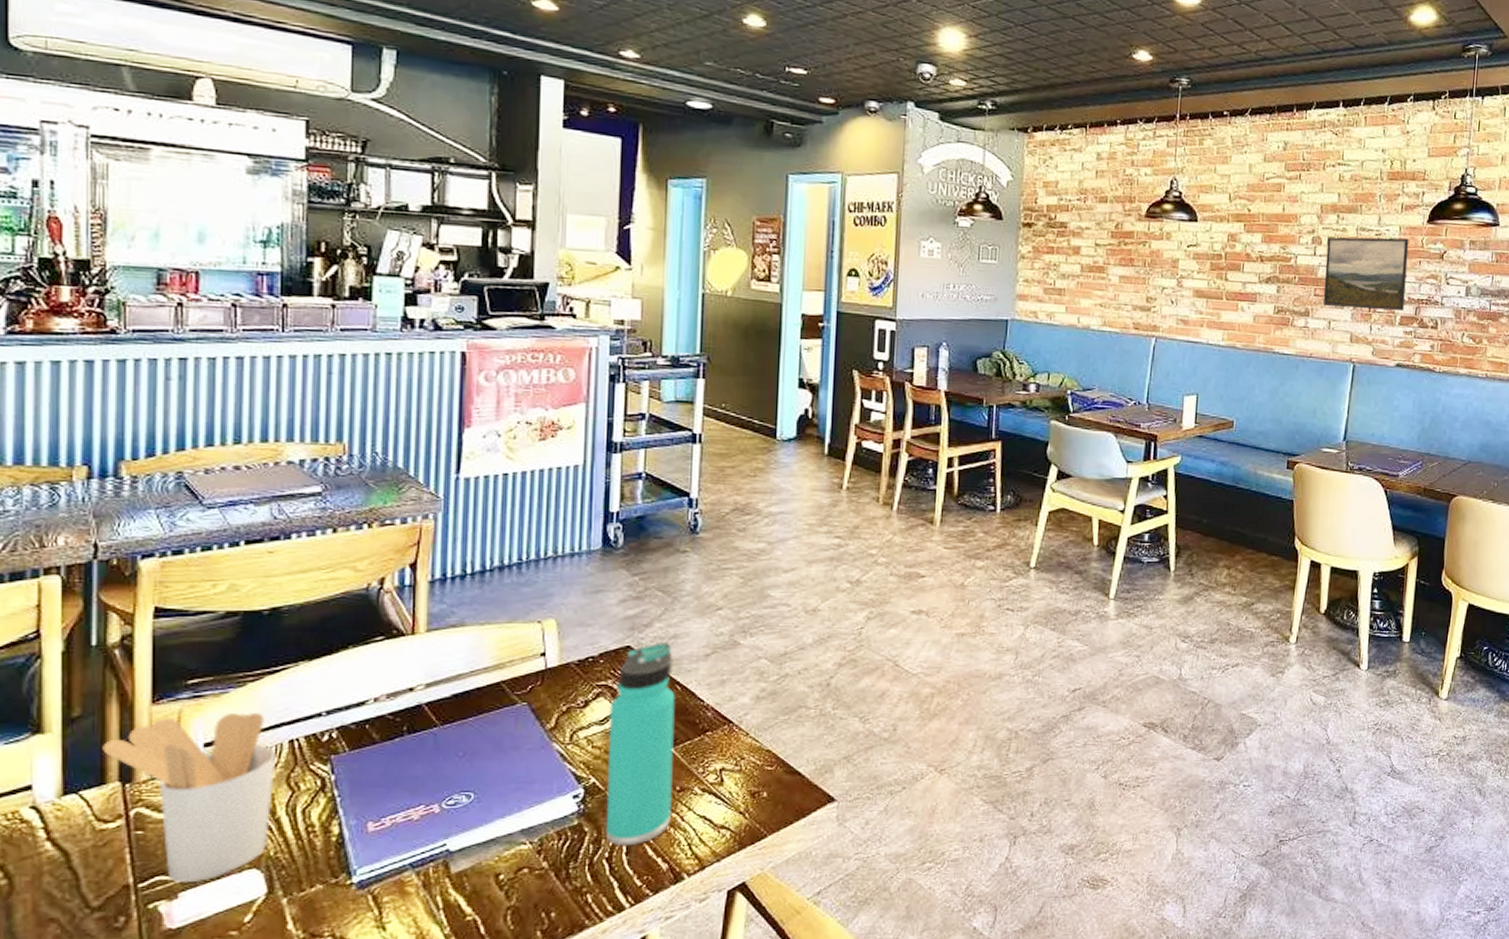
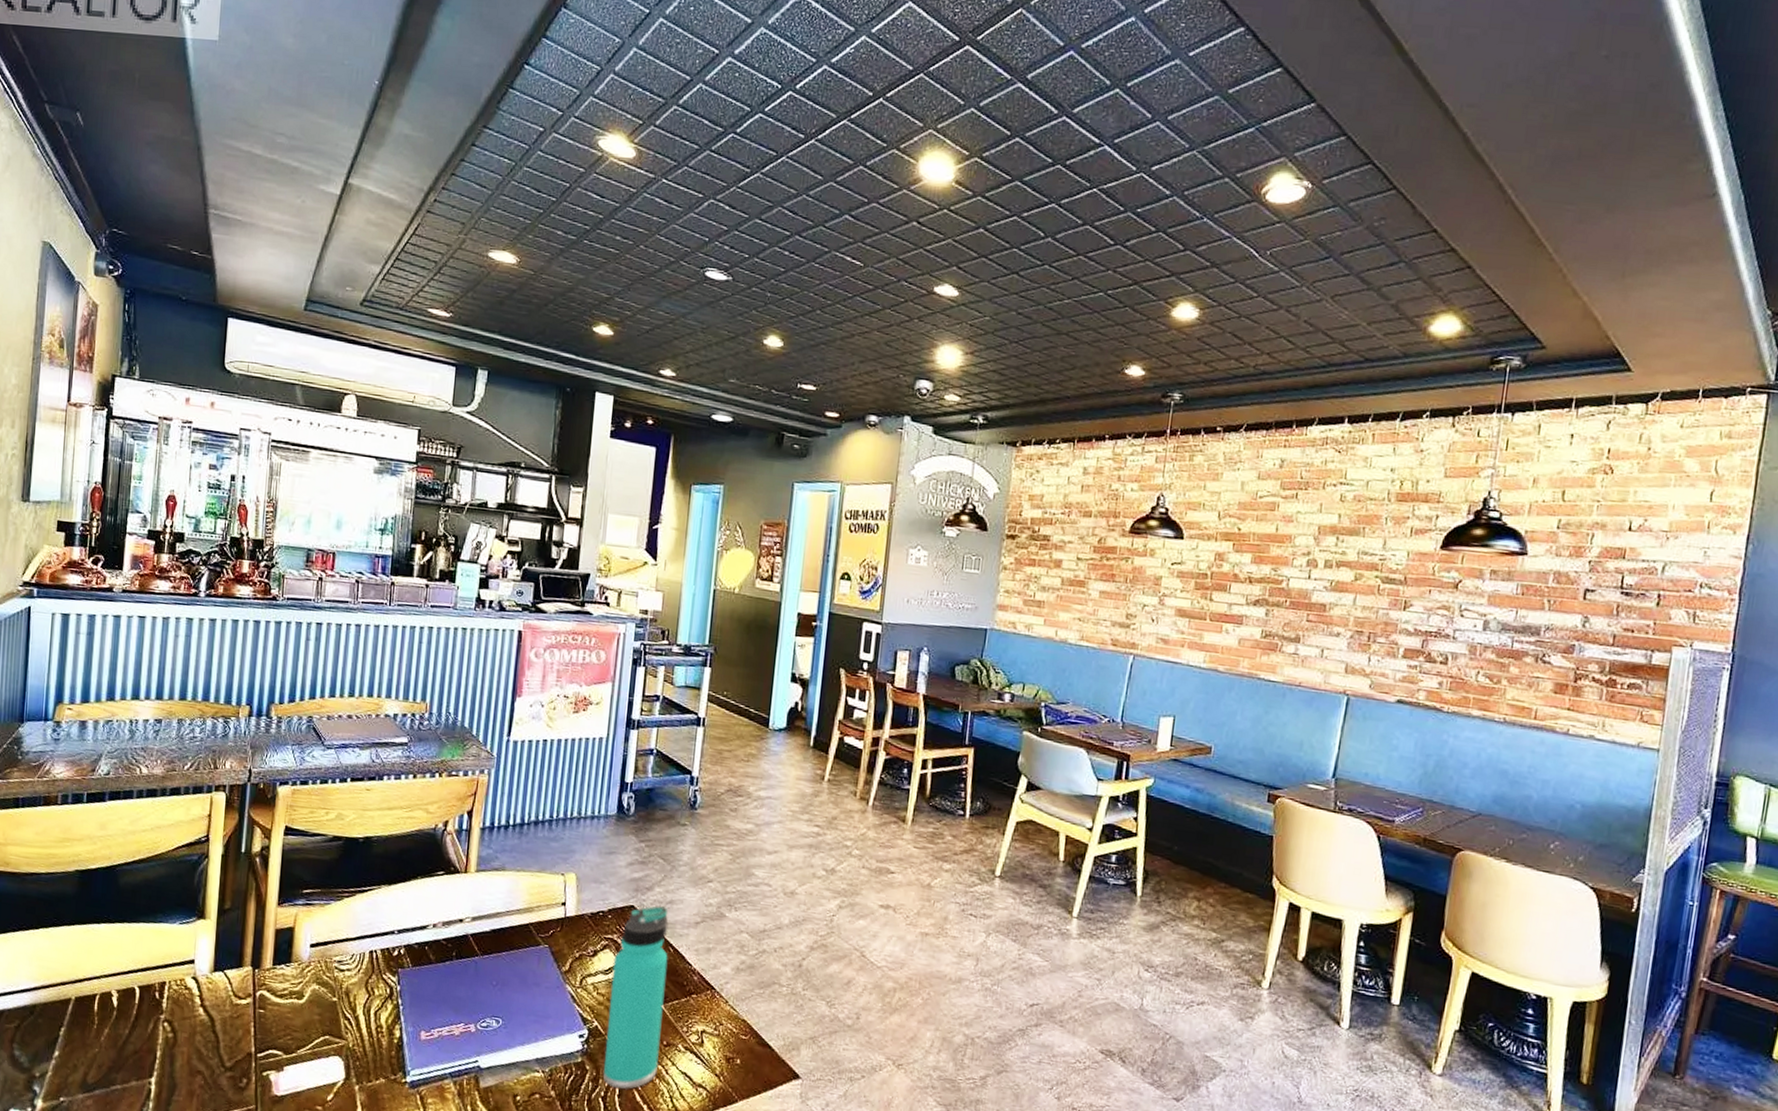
utensil holder: present [102,712,275,882] -> none [242,918,359,1060]
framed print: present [1323,237,1409,312] -> none [1316,560,1419,644]

